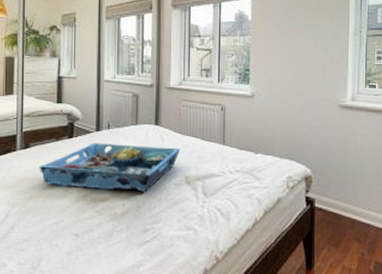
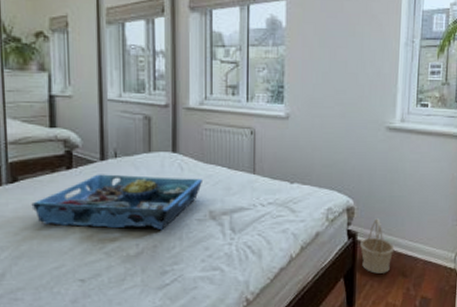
basket: none [318,187,349,238] -> present [360,218,395,274]

